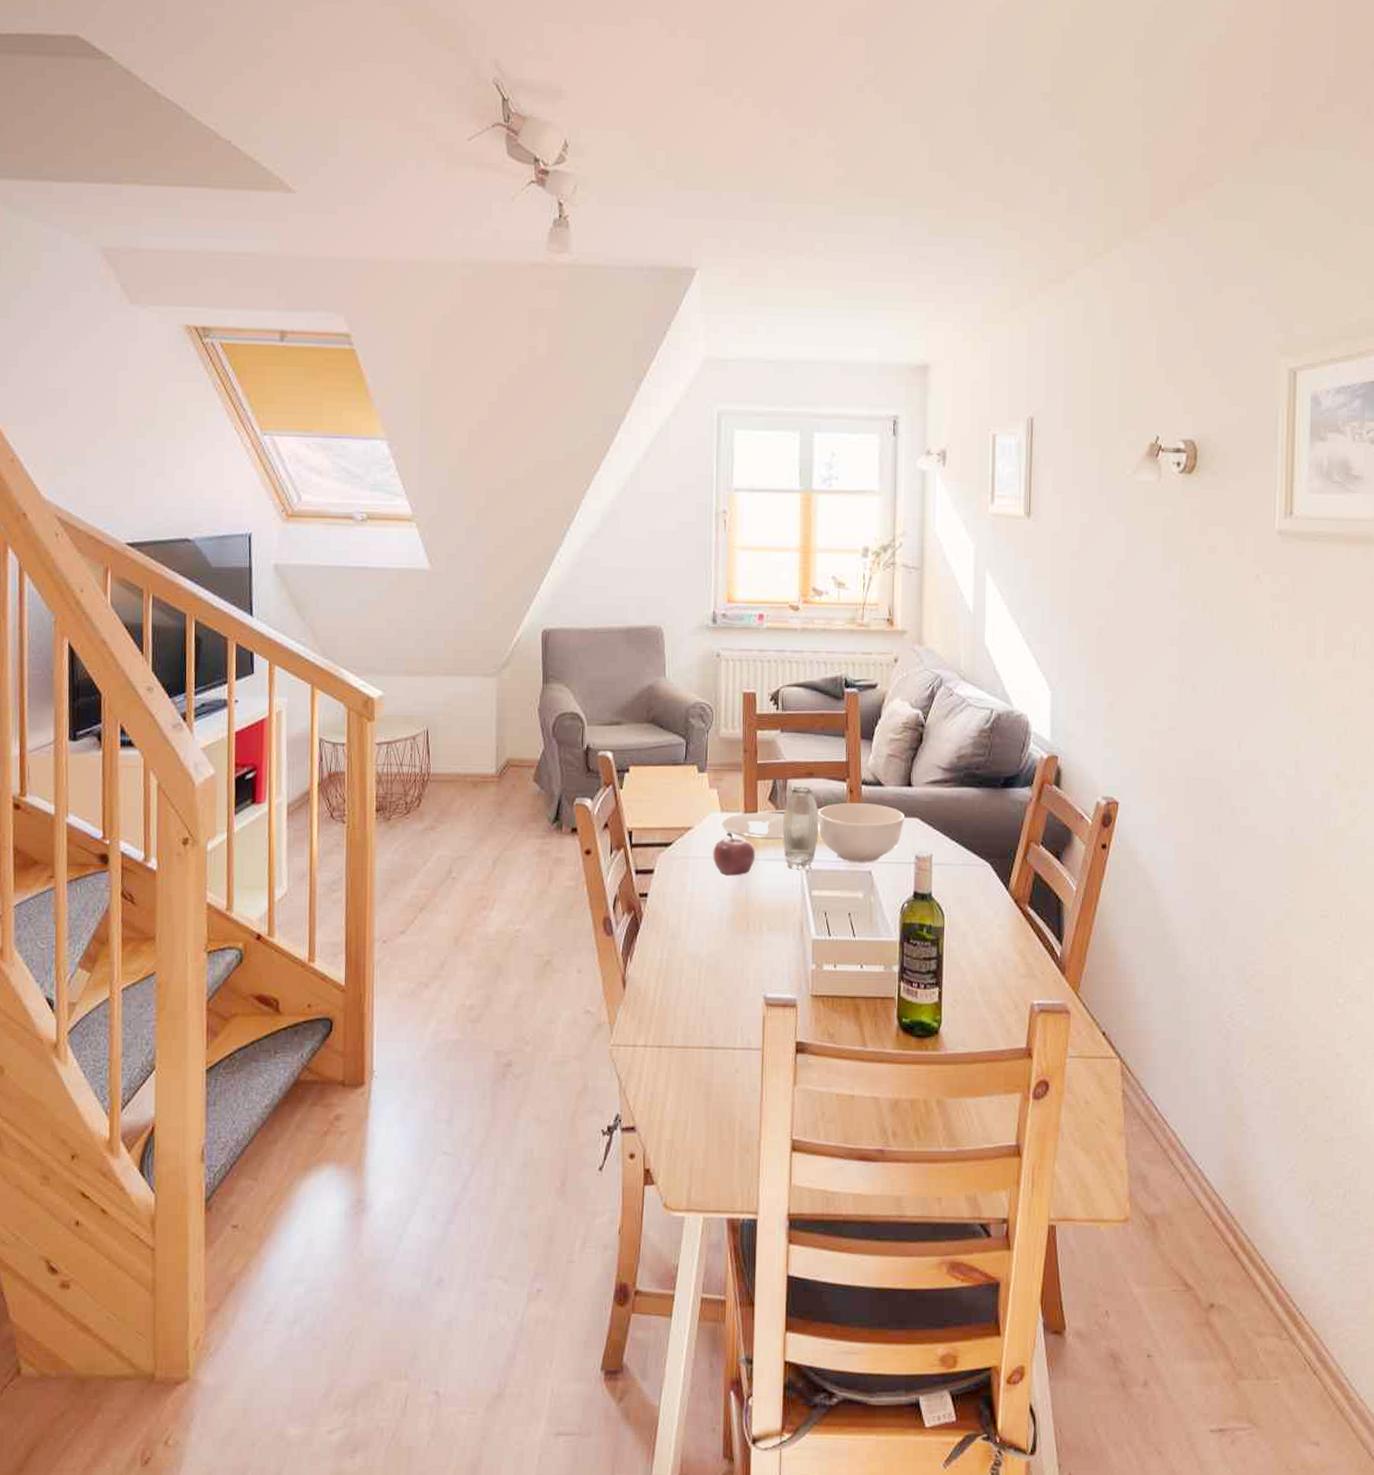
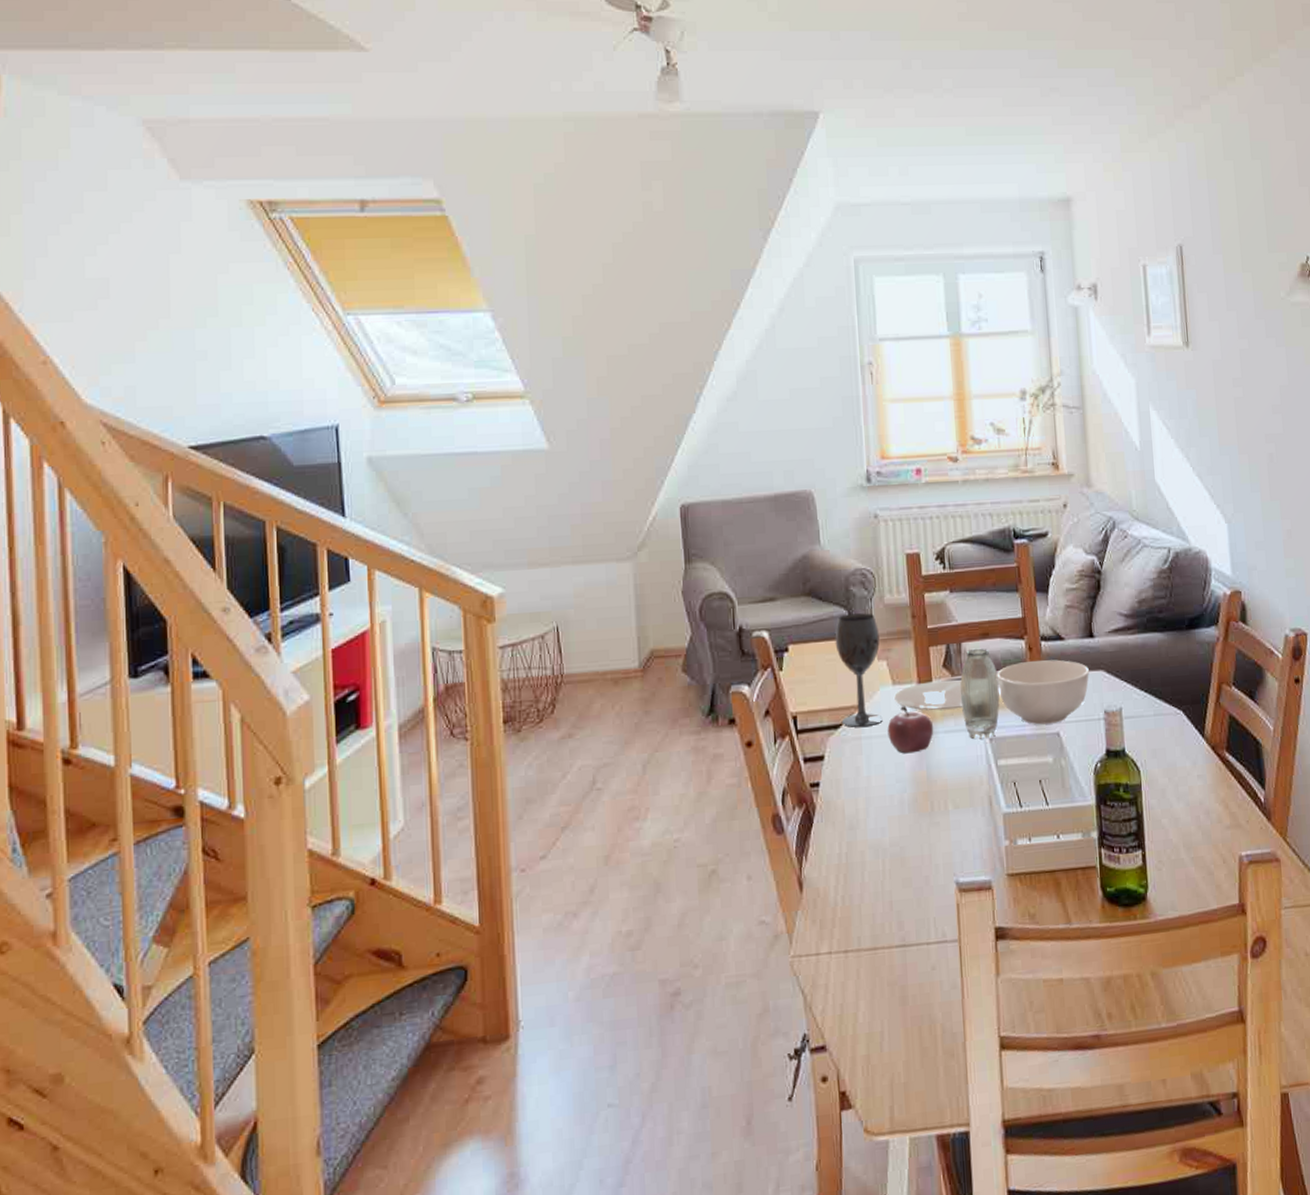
wine glass: none [671,743,713,847] -> present [835,613,883,727]

